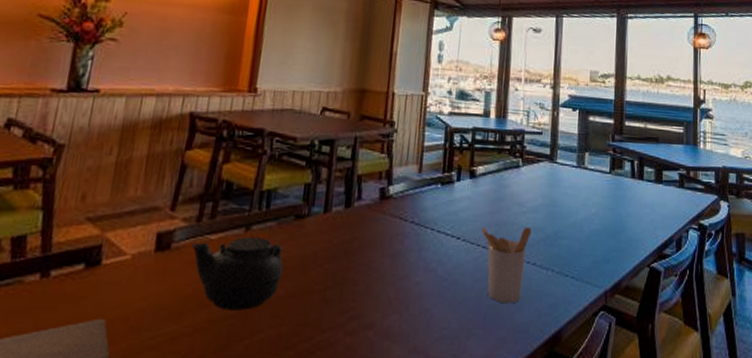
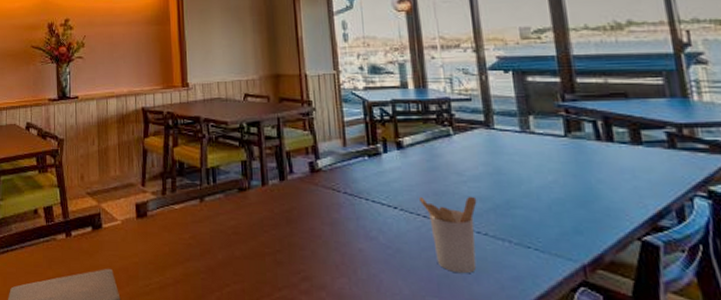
teapot: present [191,237,284,310] -> none [162,206,237,268]

